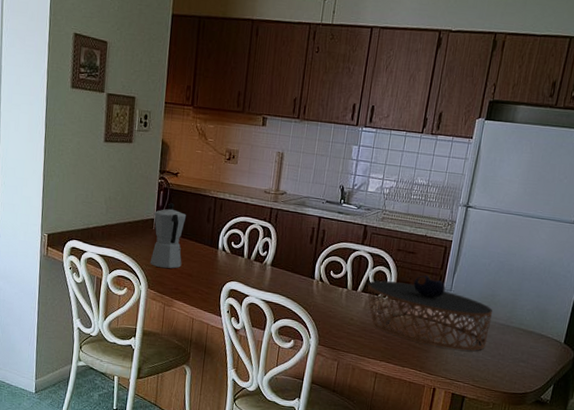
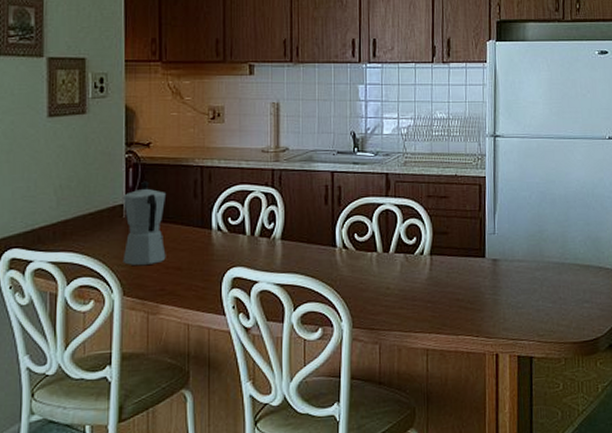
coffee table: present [367,275,493,351] -> none [399,221,544,303]

